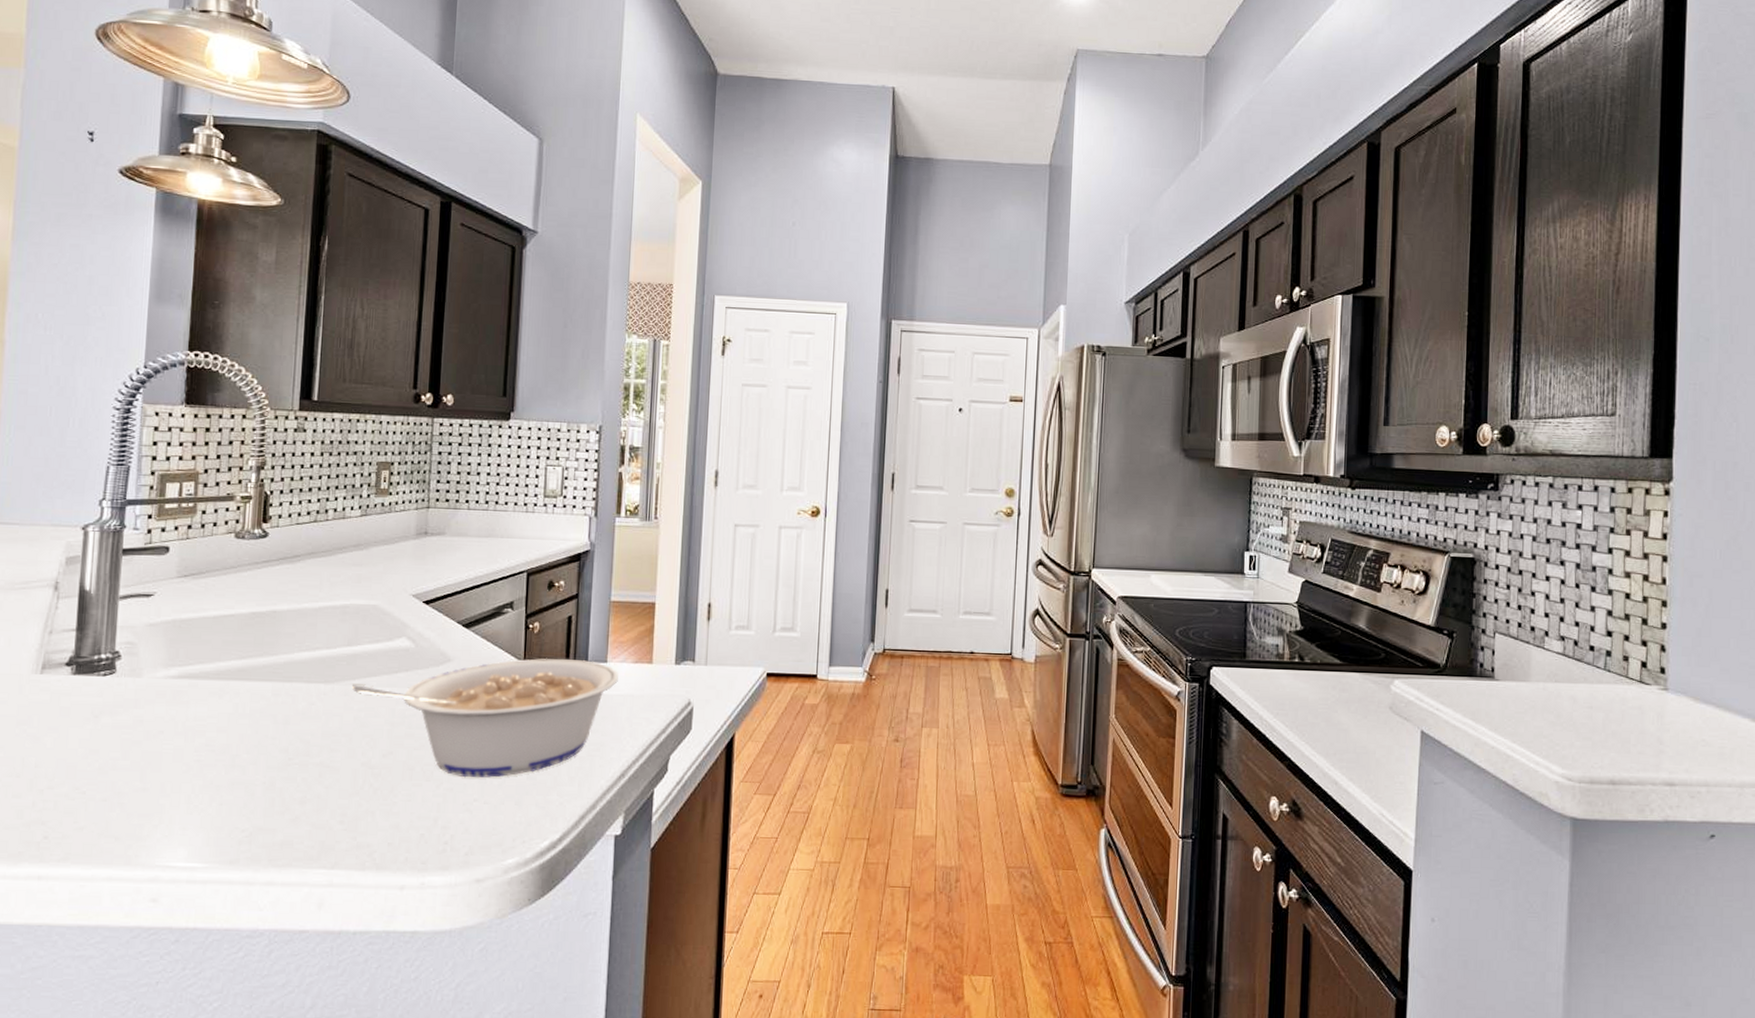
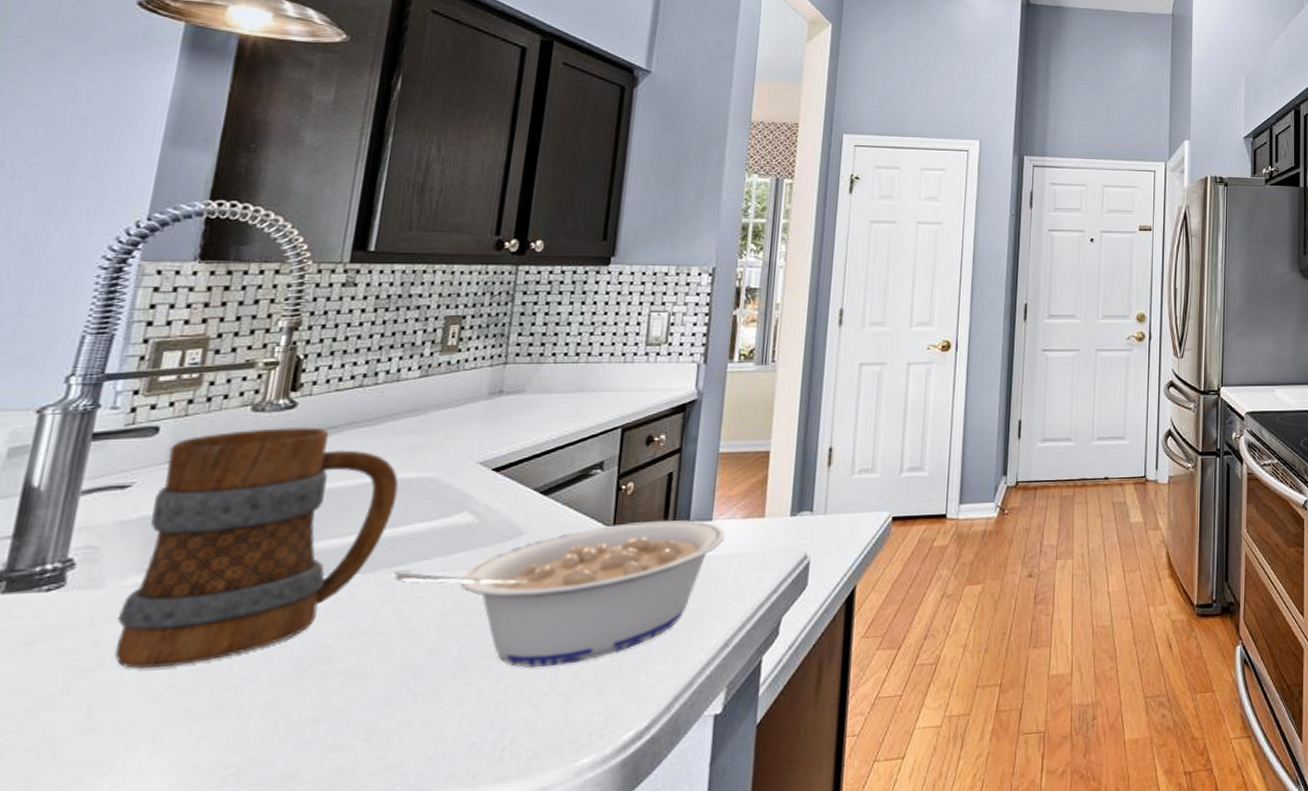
mug: none [154,553,351,746] -> present [114,427,399,669]

